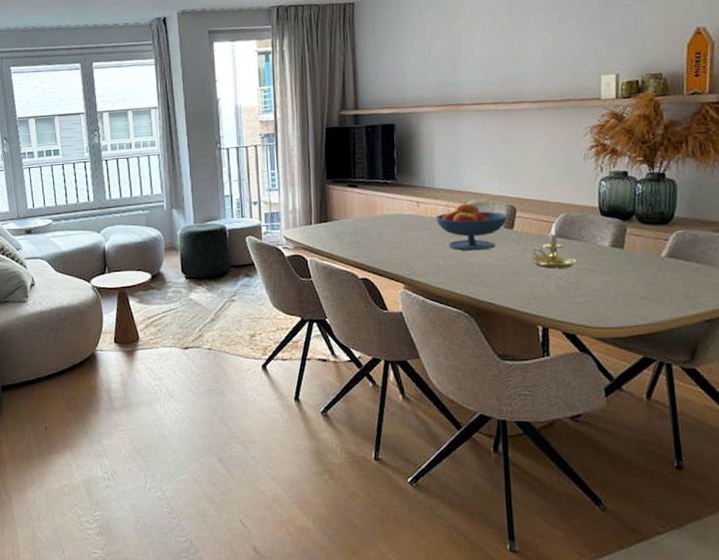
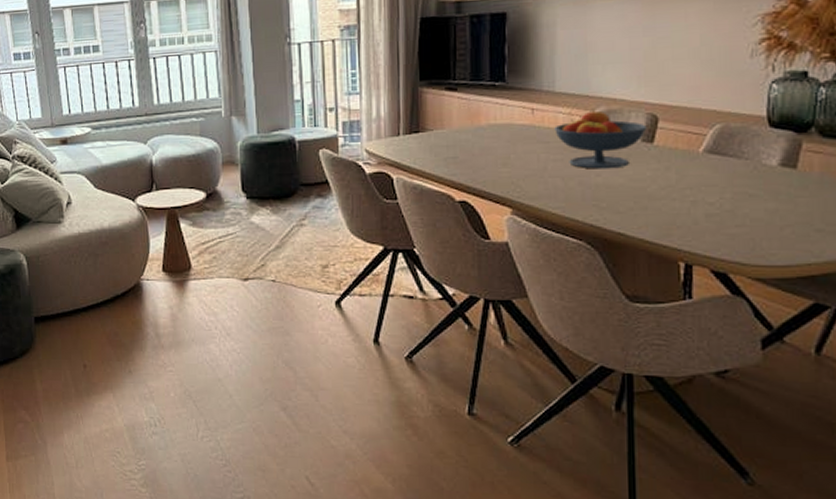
candle holder: present [531,223,576,268] -> none [675,136,733,192]

